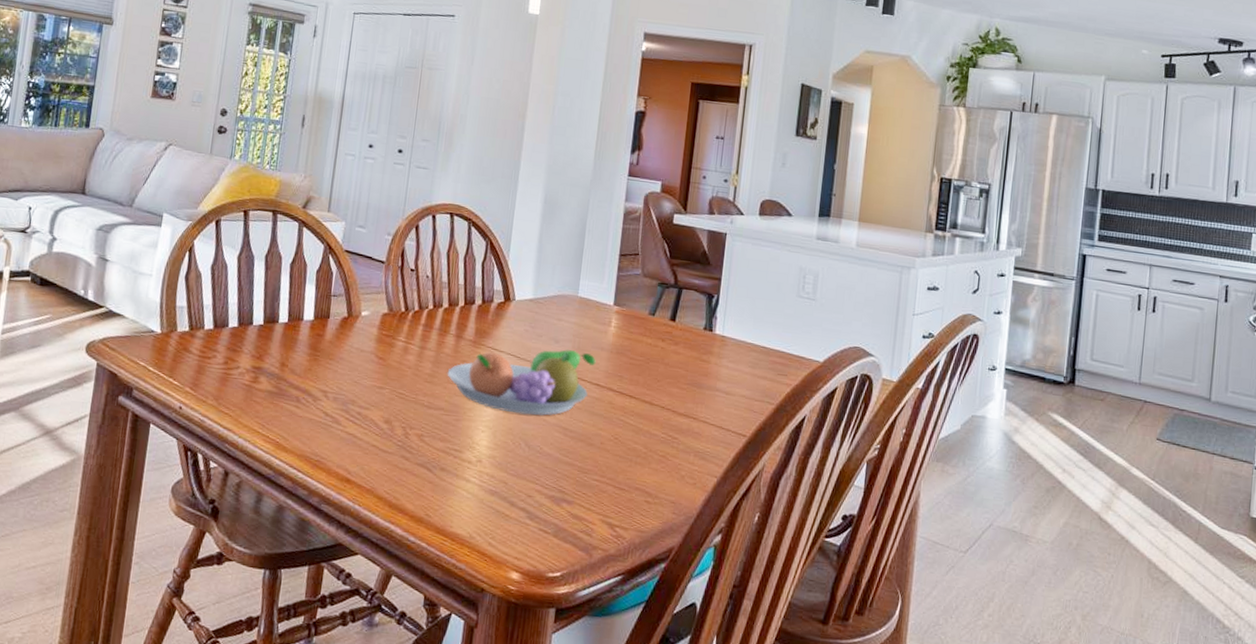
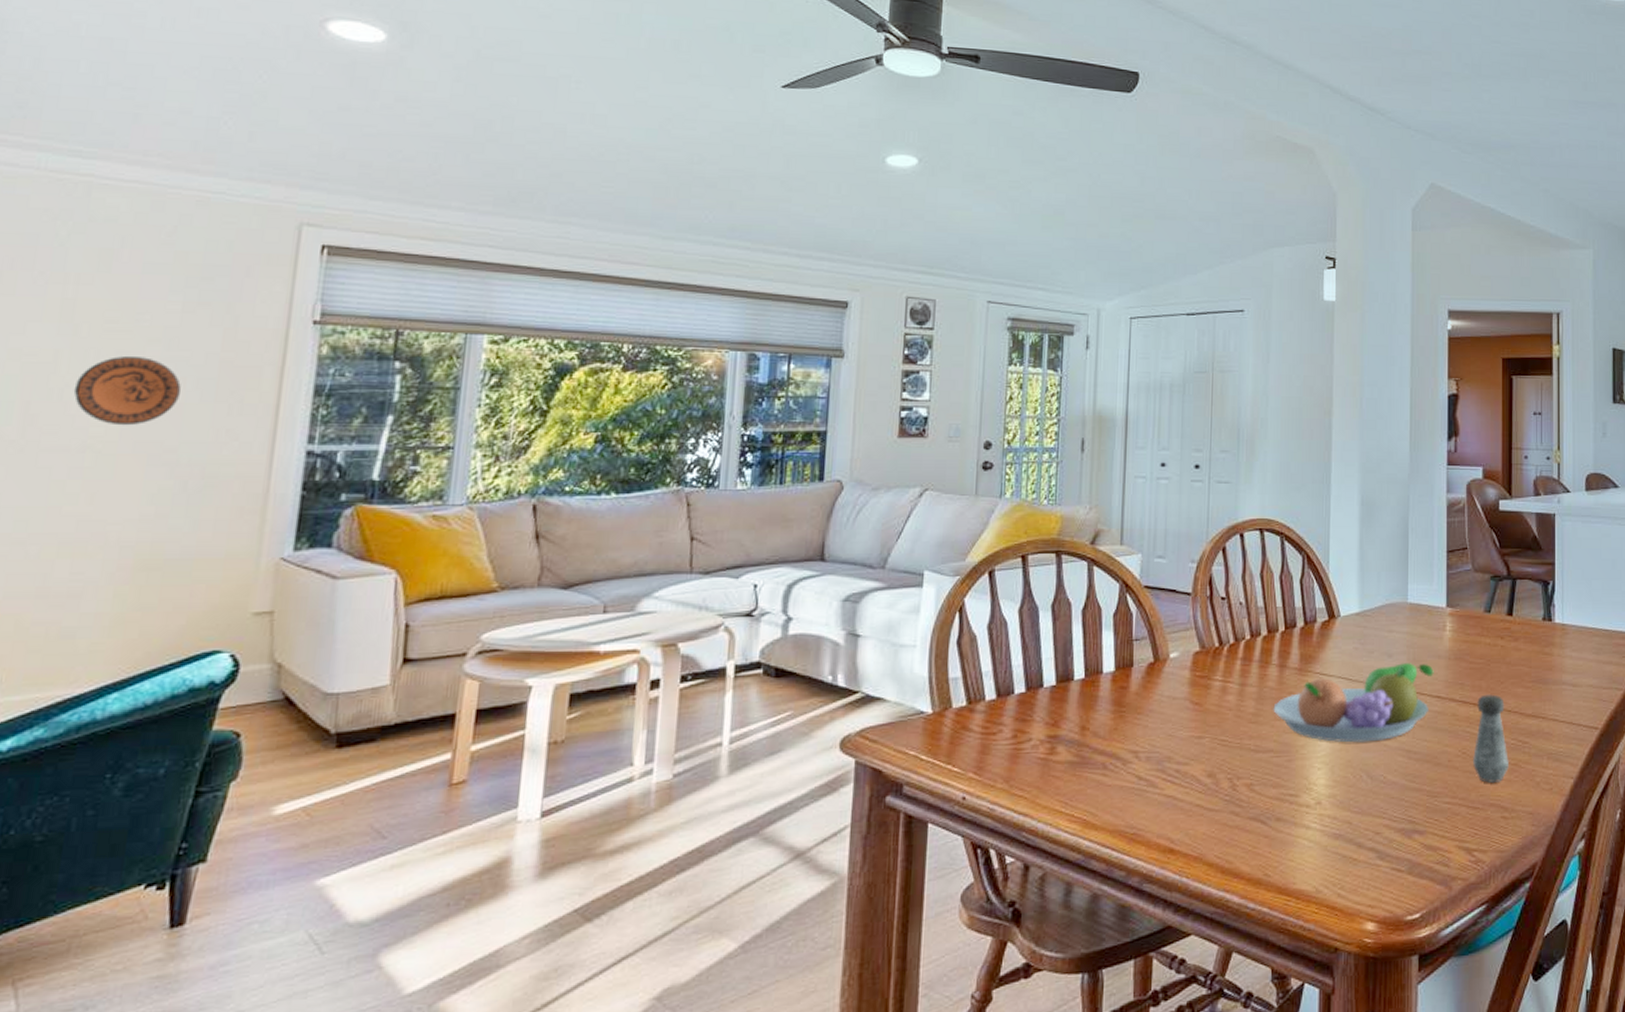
salt shaker: none [623,389,659,470] -> present [1473,694,1509,784]

